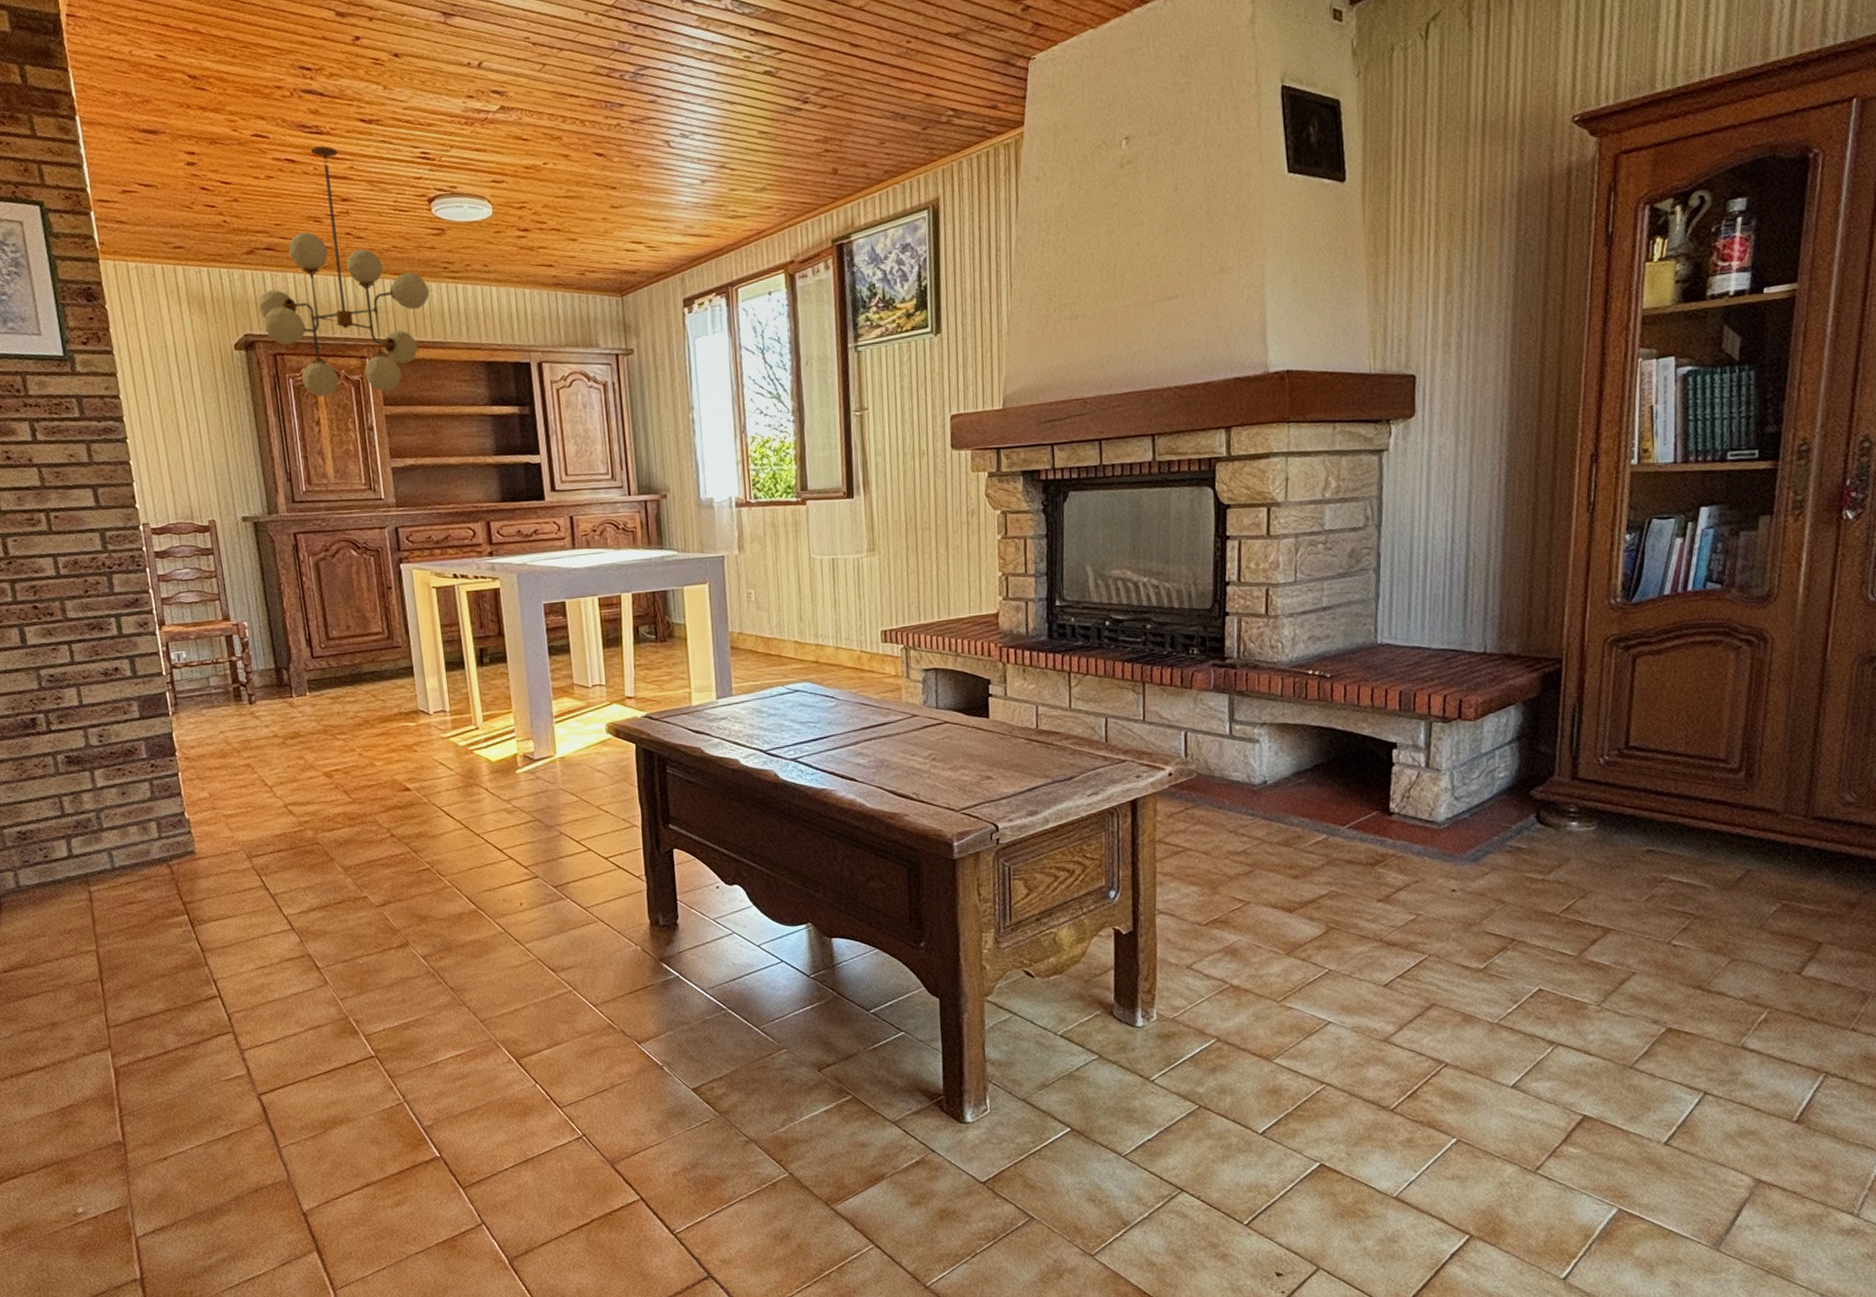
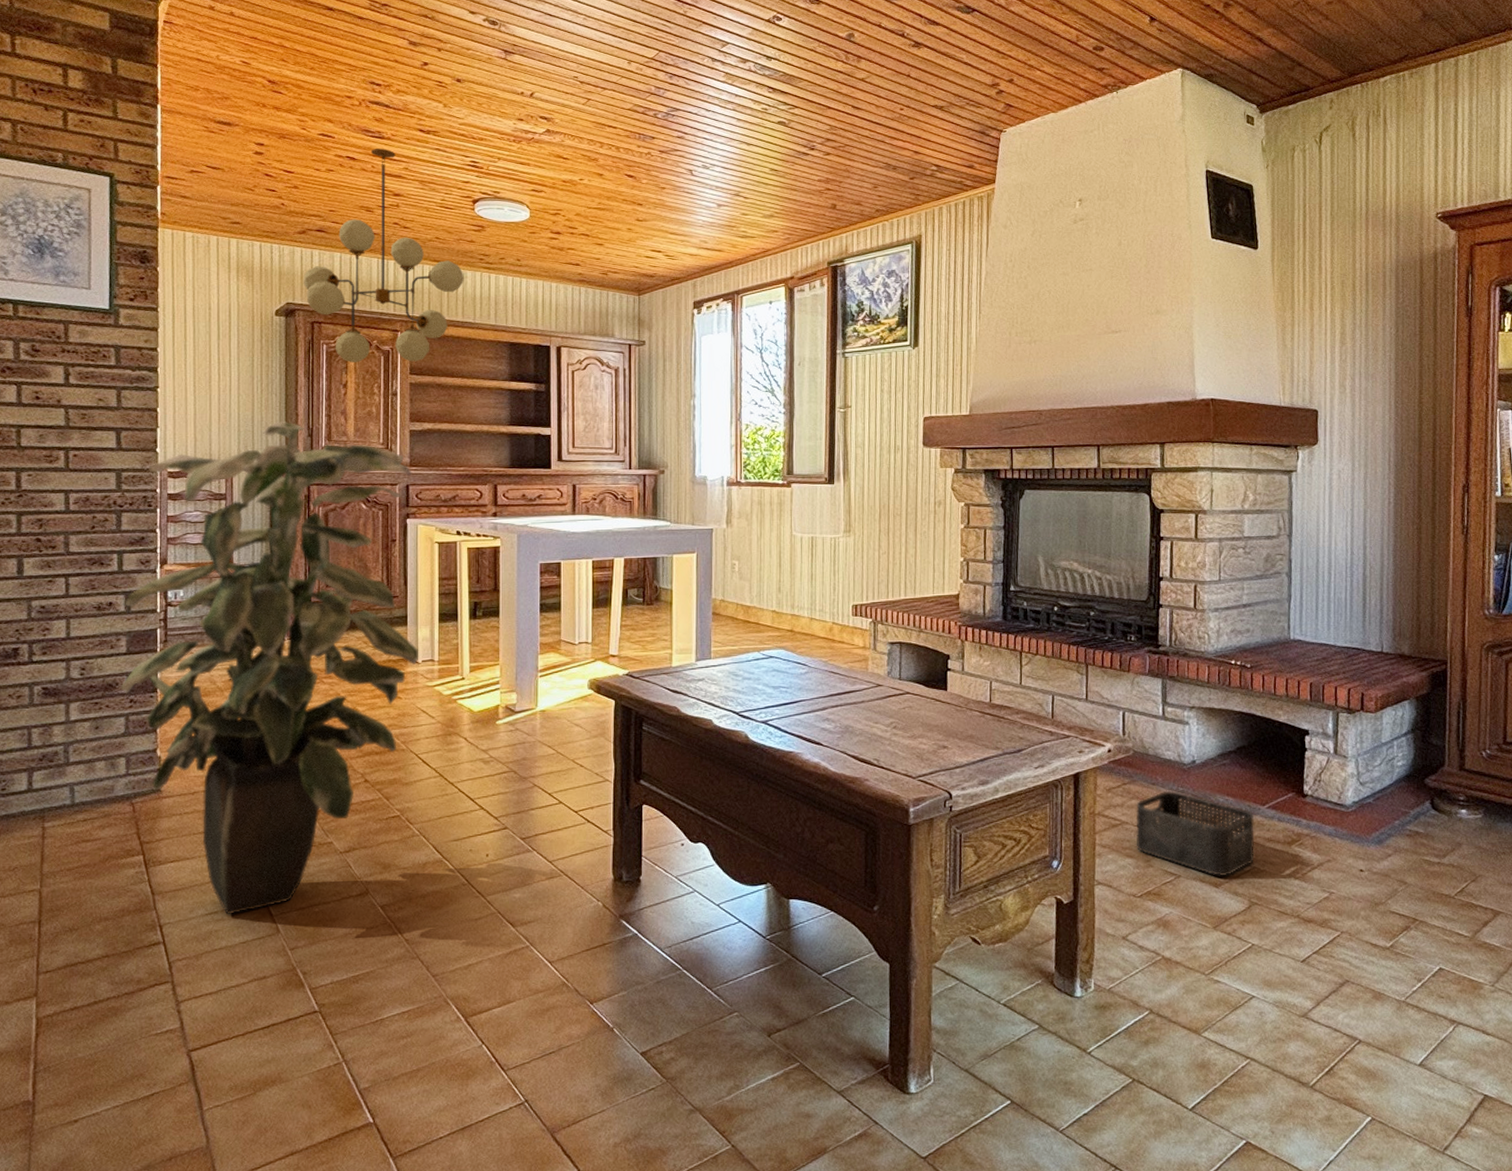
indoor plant: none [130,466,429,969] -> present [120,421,418,915]
storage bin: none [1199,813,1334,902] -> present [1135,790,1255,877]

